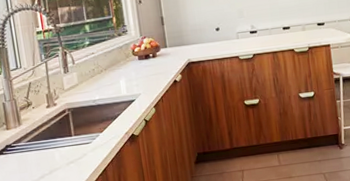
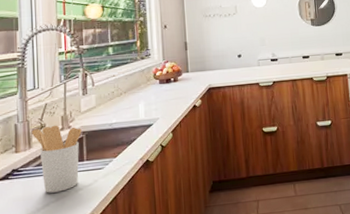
utensil holder: none [19,103,69,167] -> present [31,125,82,193]

